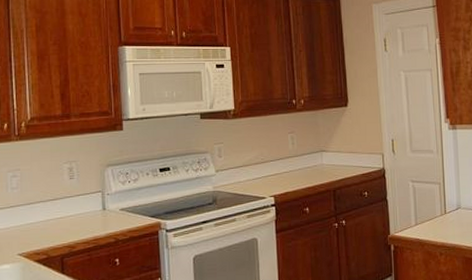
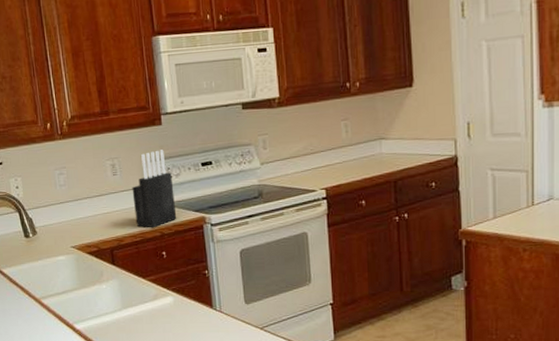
knife block: none [88,154,133,234] -> present [132,150,177,228]

